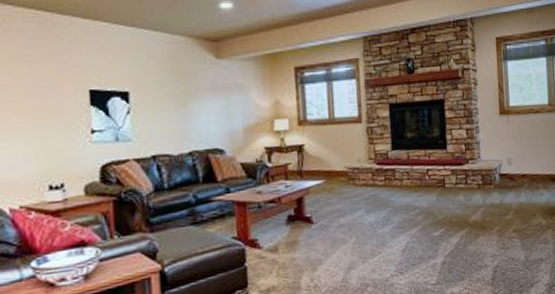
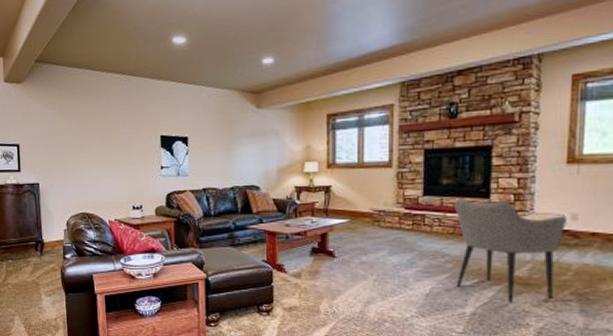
armchair: none [419,150,505,248] -> present [454,198,568,303]

